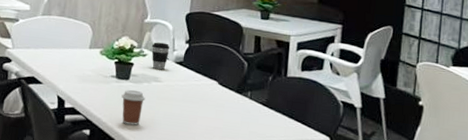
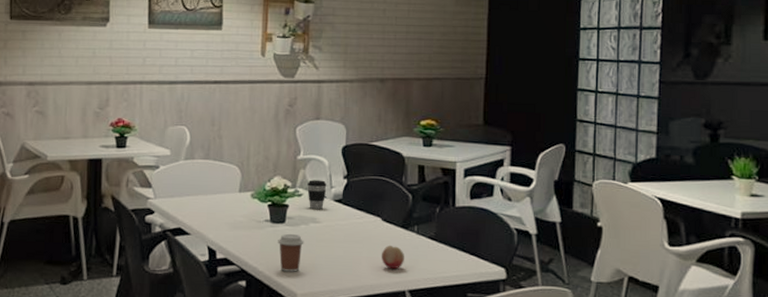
fruit: none [215,107,238,130] -> present [381,245,405,270]

